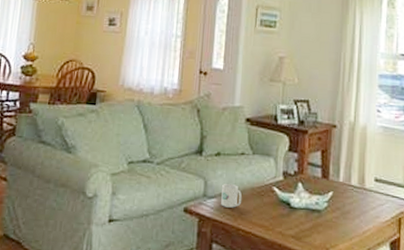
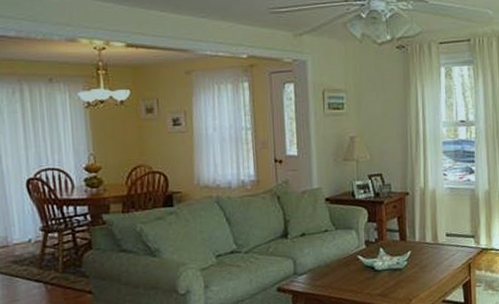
mug: present [221,183,242,208] -> none [310,259,330,281]

